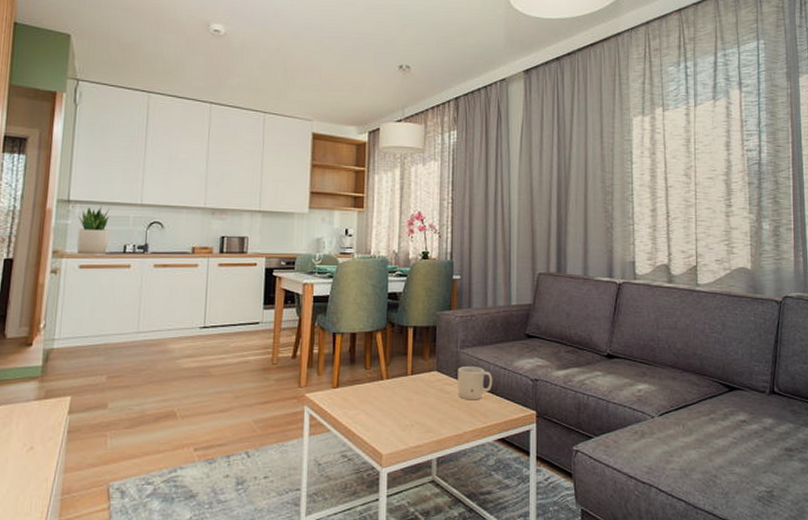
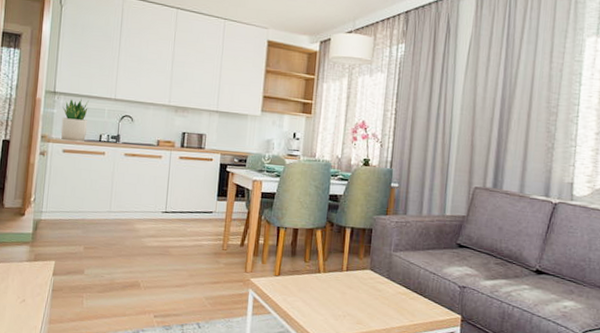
mug: present [457,366,493,400] -> none [388,268,423,300]

